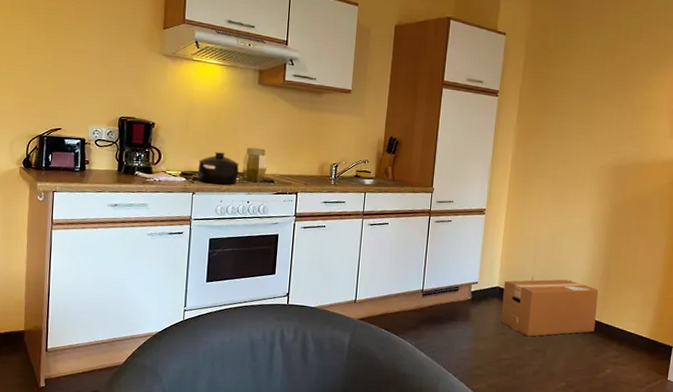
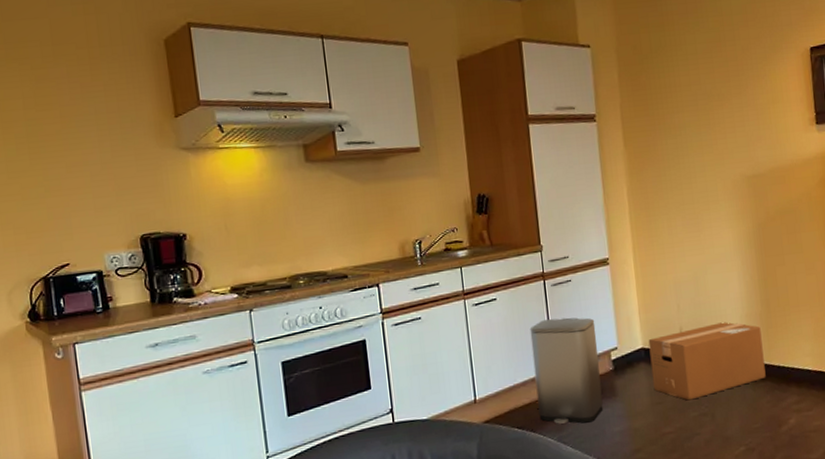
saucepan: present [197,151,239,186] -> none [249,253,302,296]
jar: present [242,147,267,182] -> none [304,239,336,283]
pedal bin: none [404,248,464,337] -> present [529,317,603,424]

